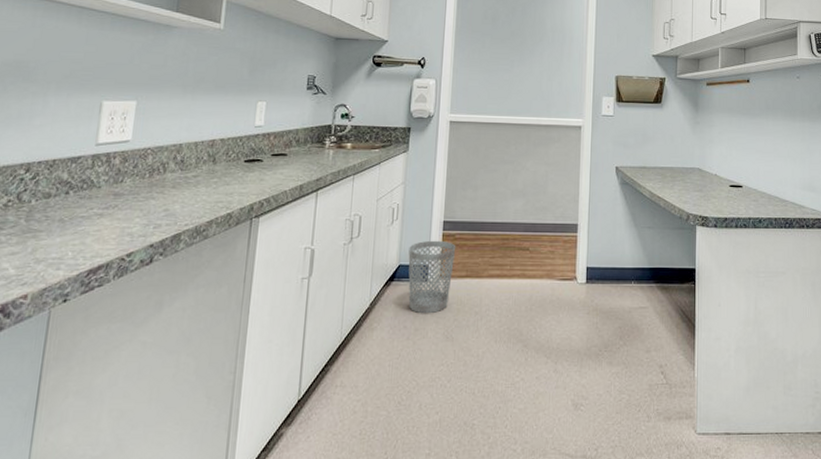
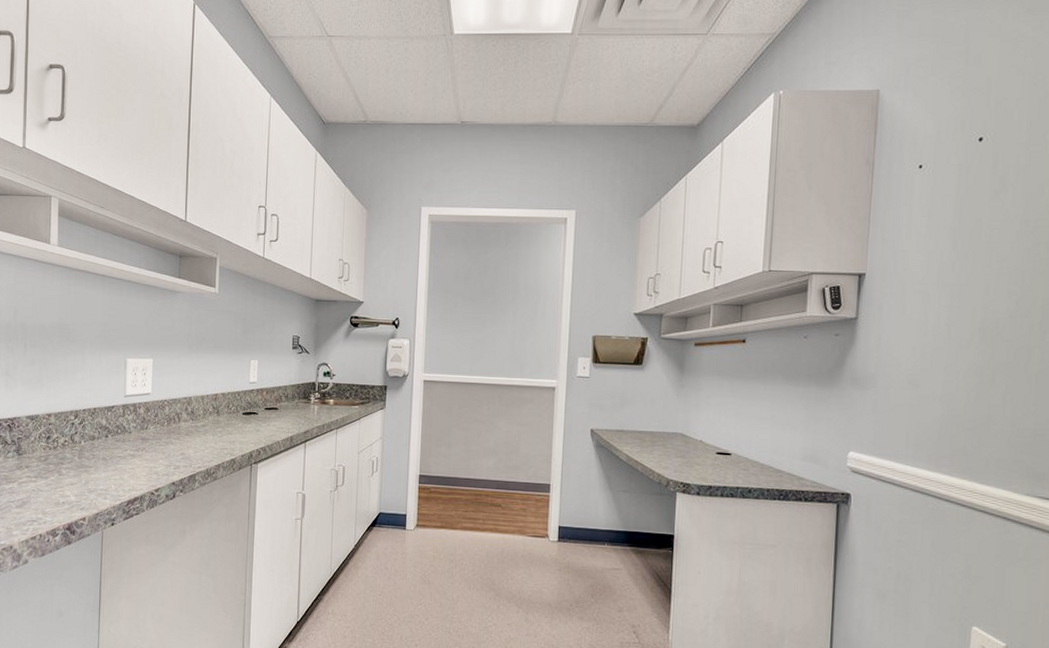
wastebasket: present [408,240,456,314] -> none [388,492,432,559]

